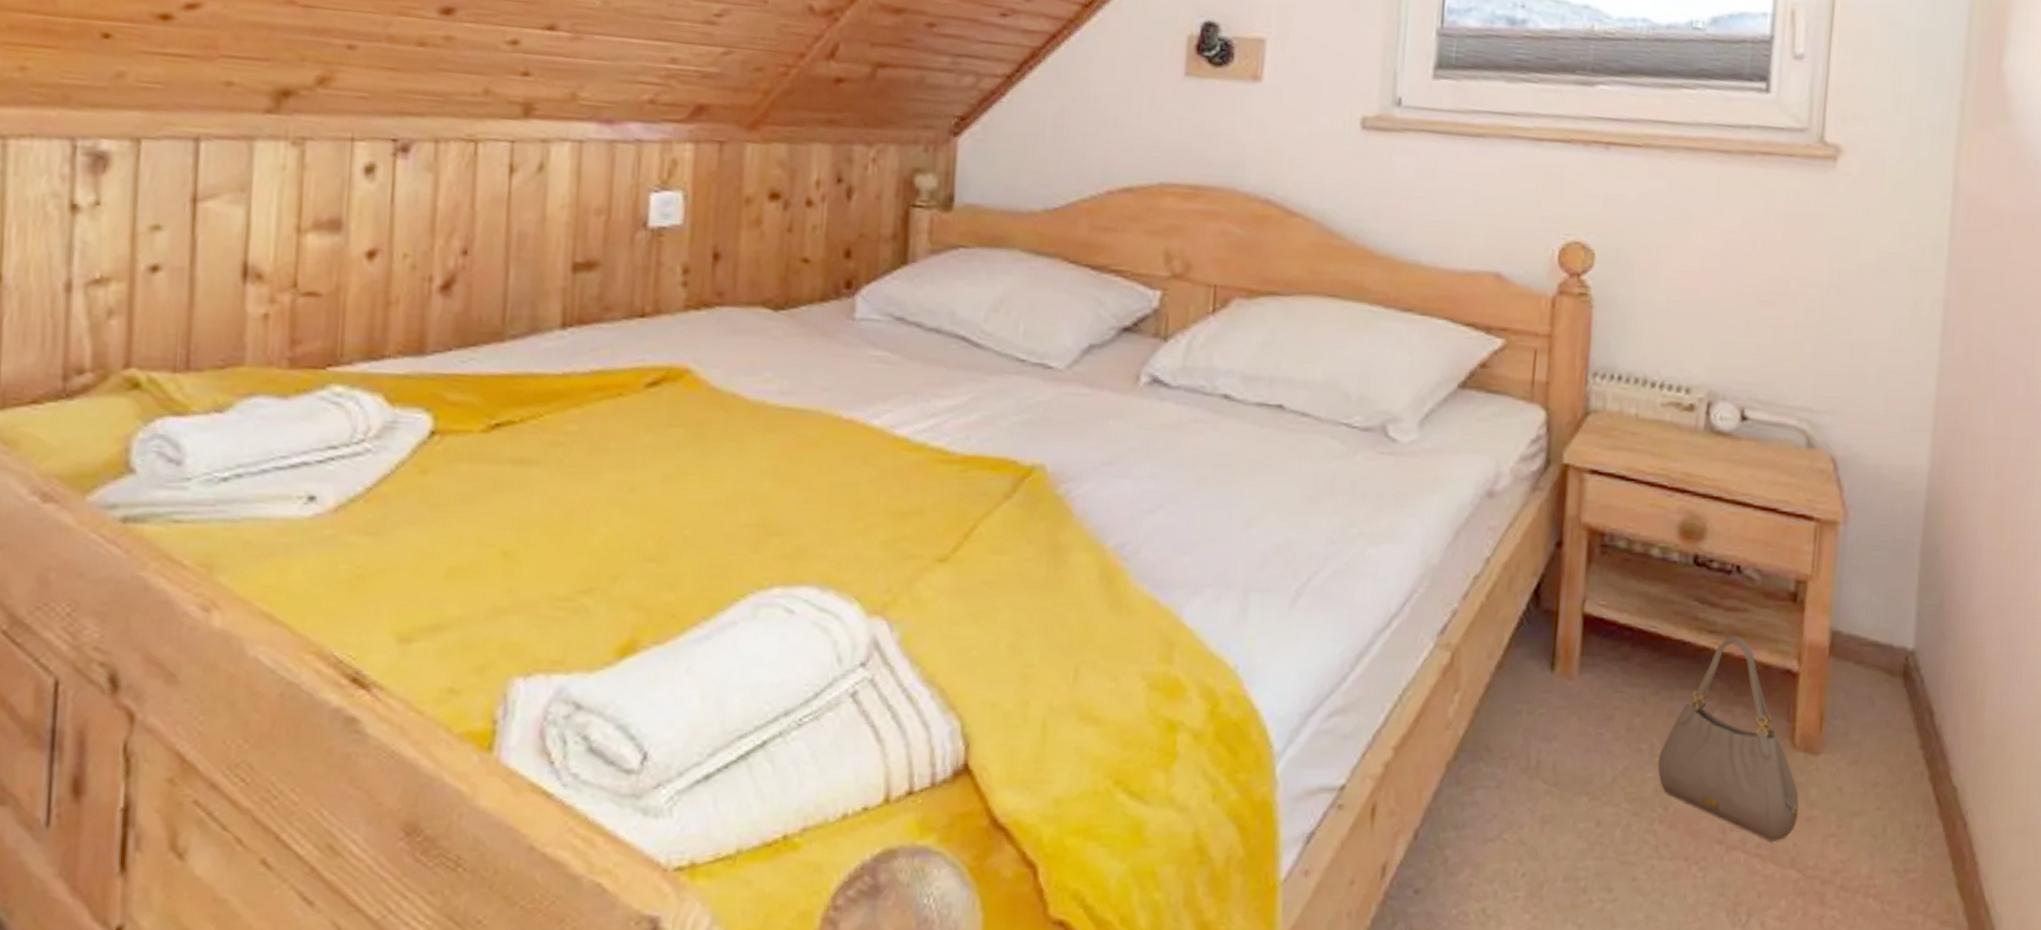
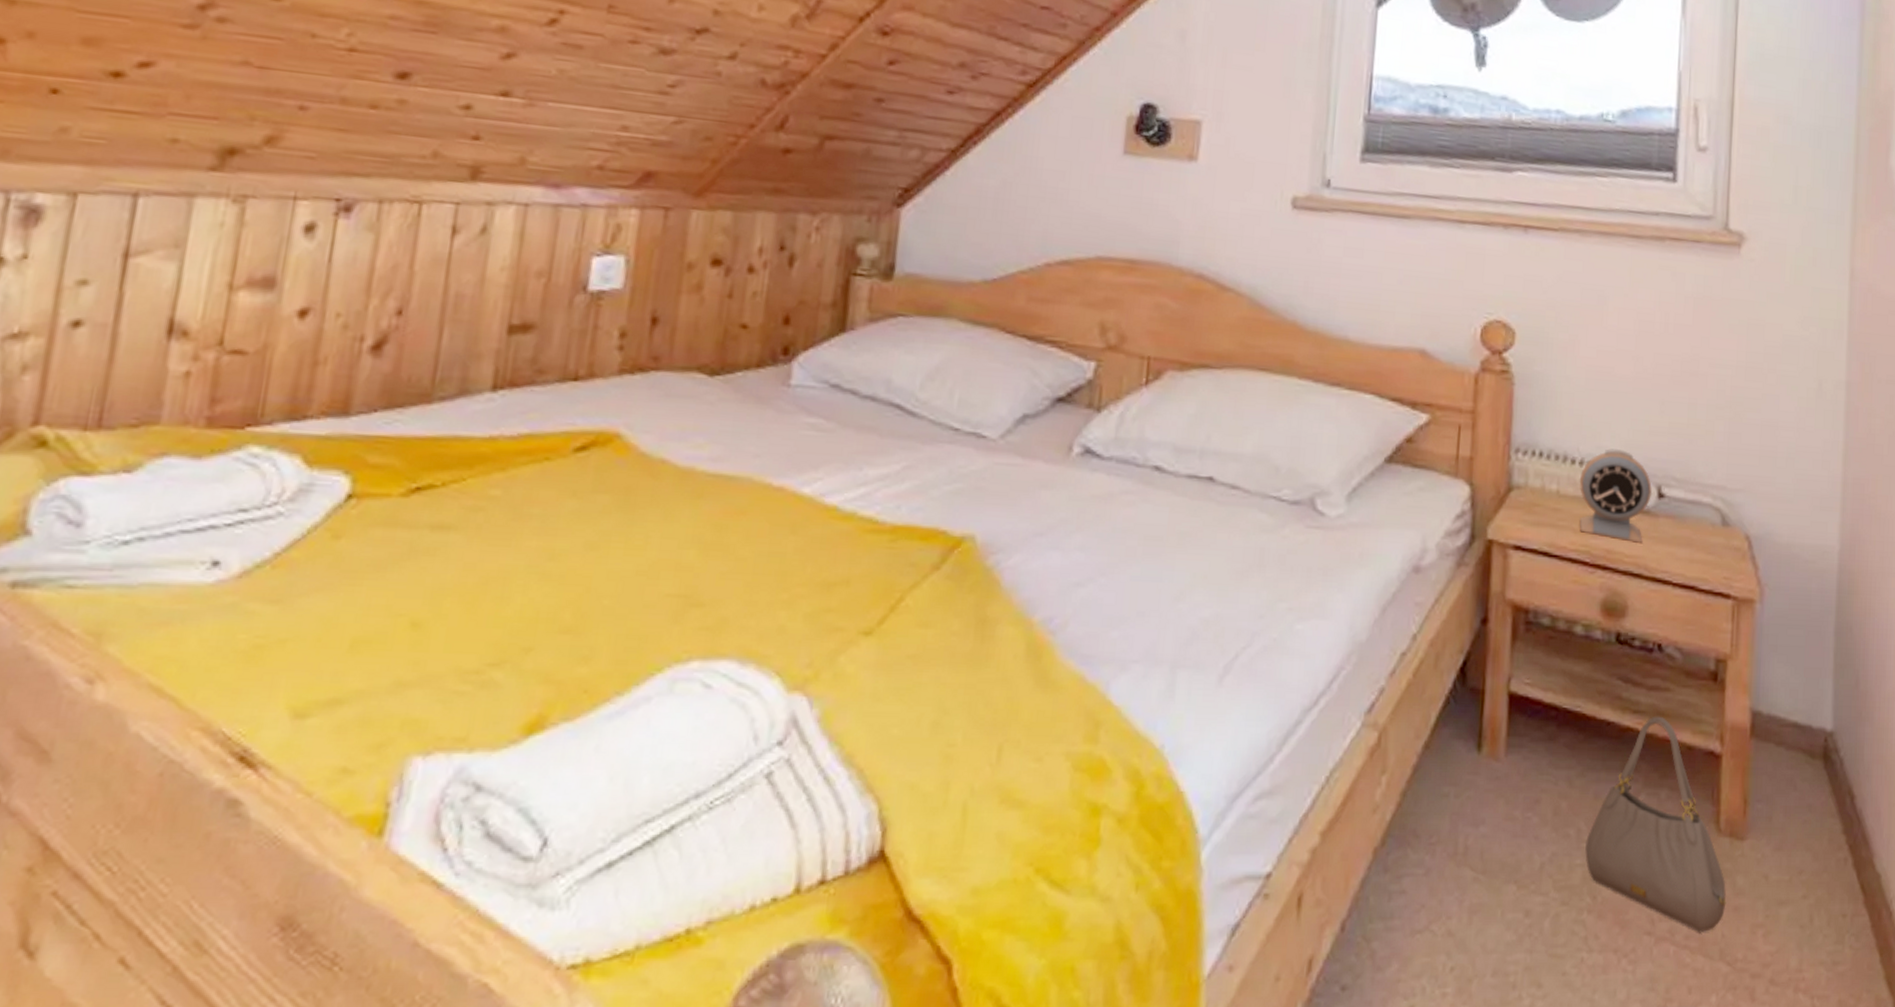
alarm clock: none [1658,371,1735,466] -> present [1580,448,1653,543]

